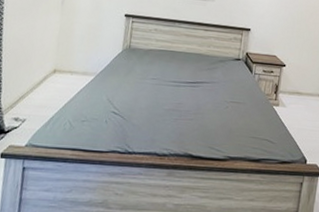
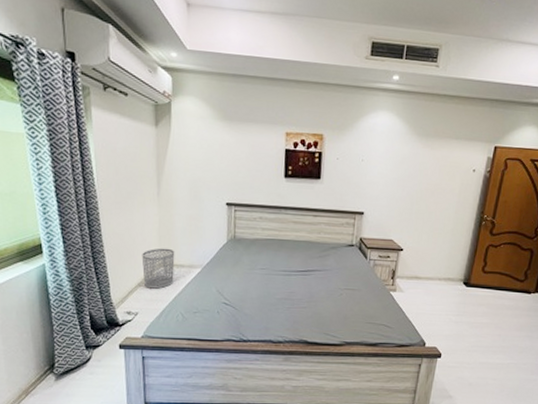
waste bin: none [36,54,71,95] -> present [141,248,175,289]

